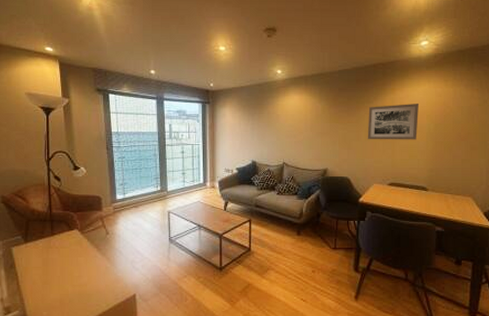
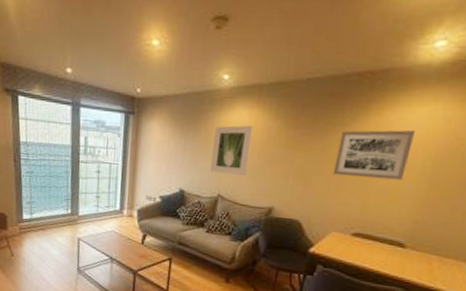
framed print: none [275,107,304,145] -> present [210,125,253,175]

